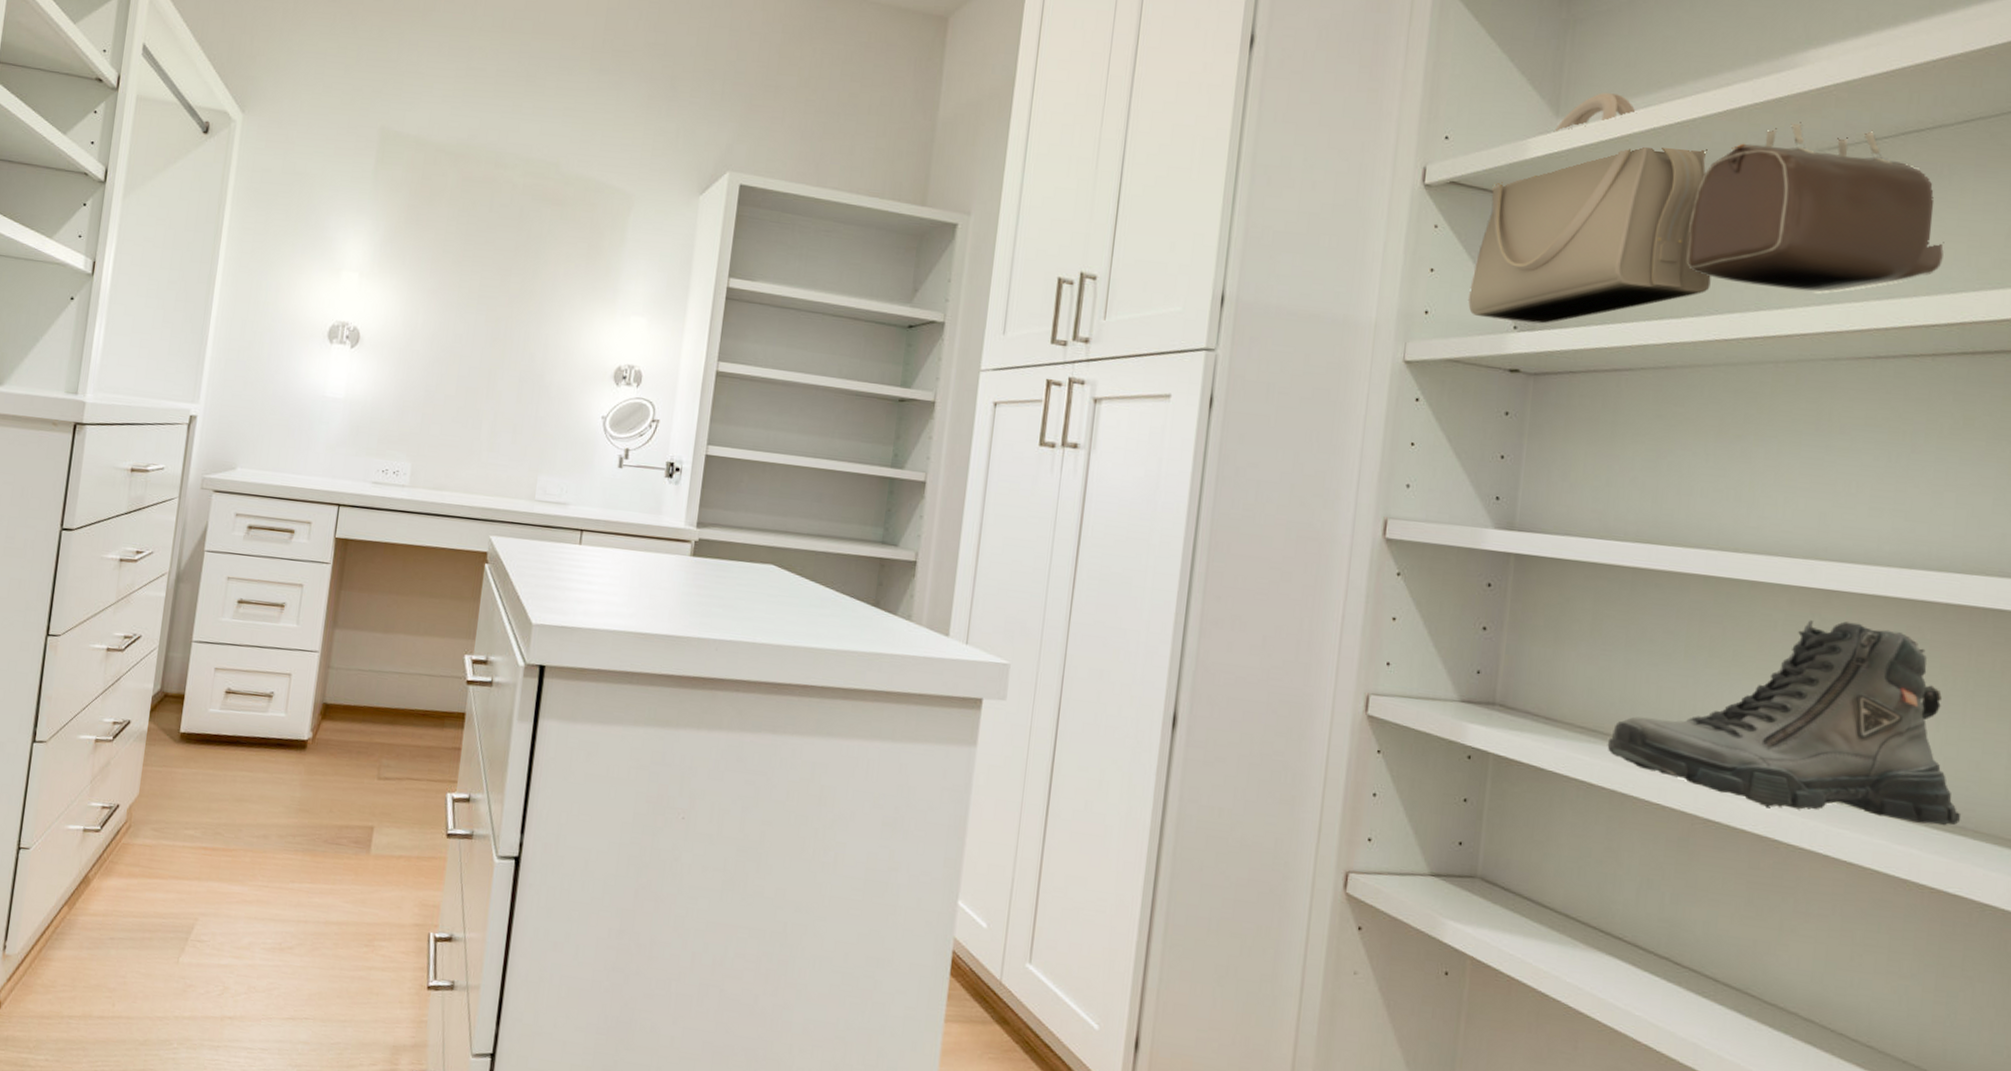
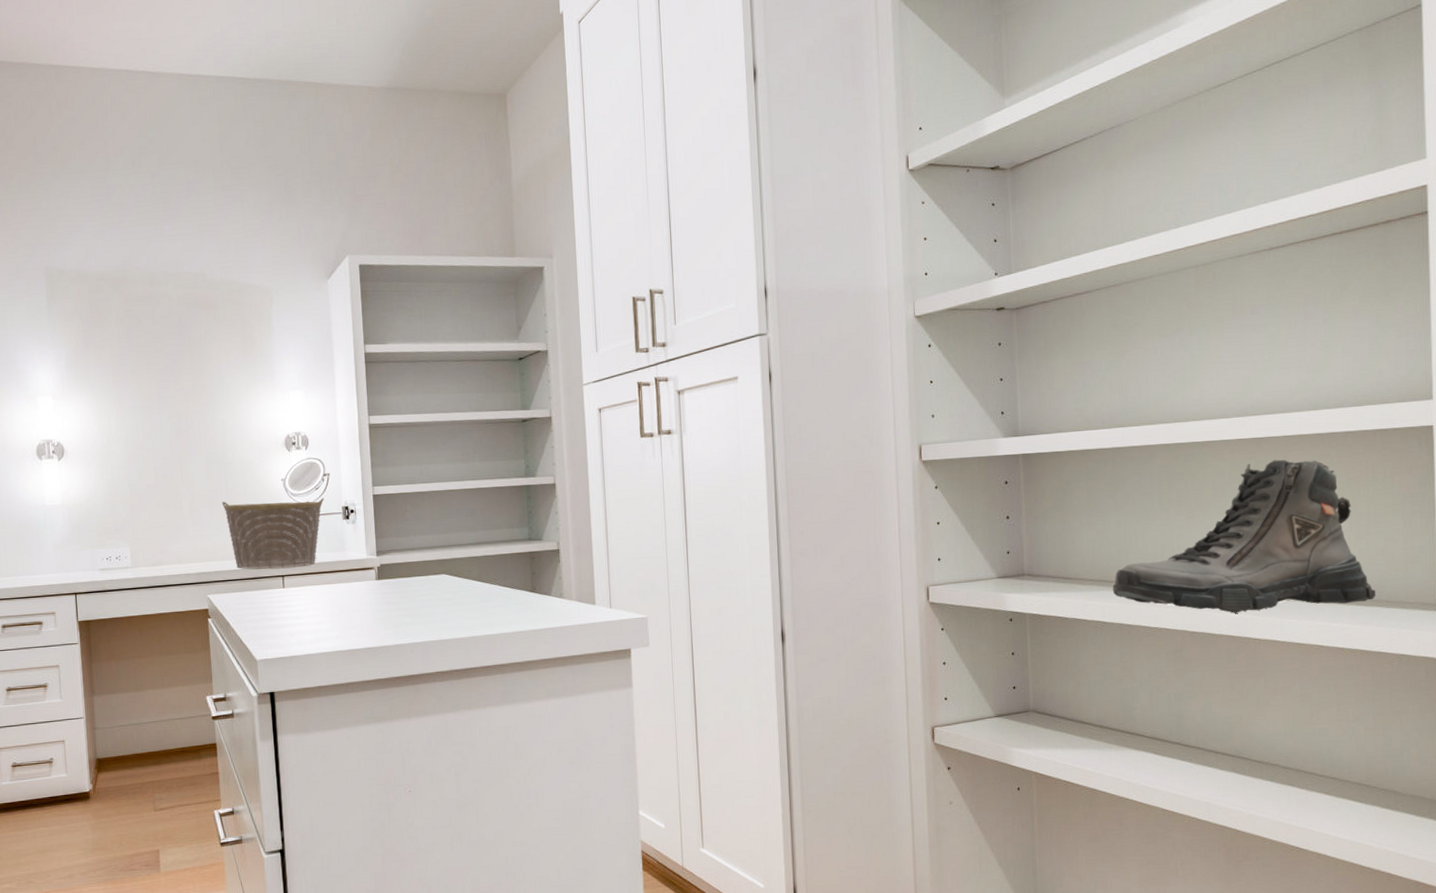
basket: none [528,429,648,525] -> present [222,498,324,570]
handbag: present [1468,92,1711,324] -> none [956,70,1139,271]
handbag: present [1687,122,1944,292] -> none [1116,67,1309,208]

